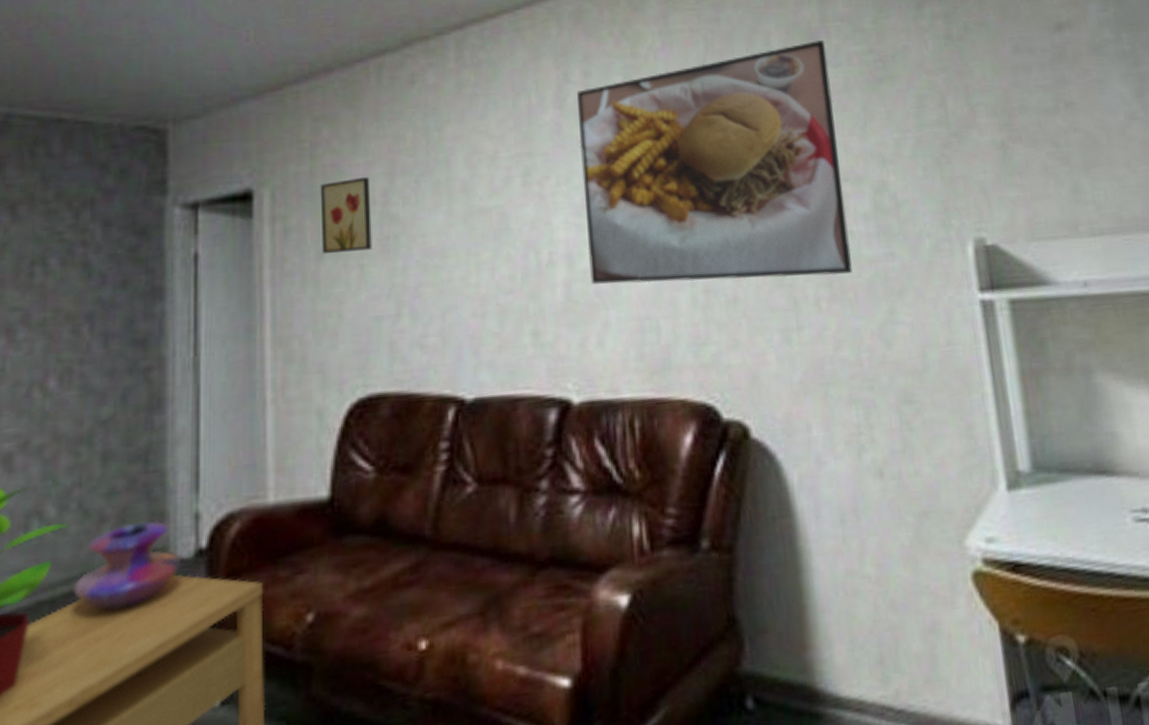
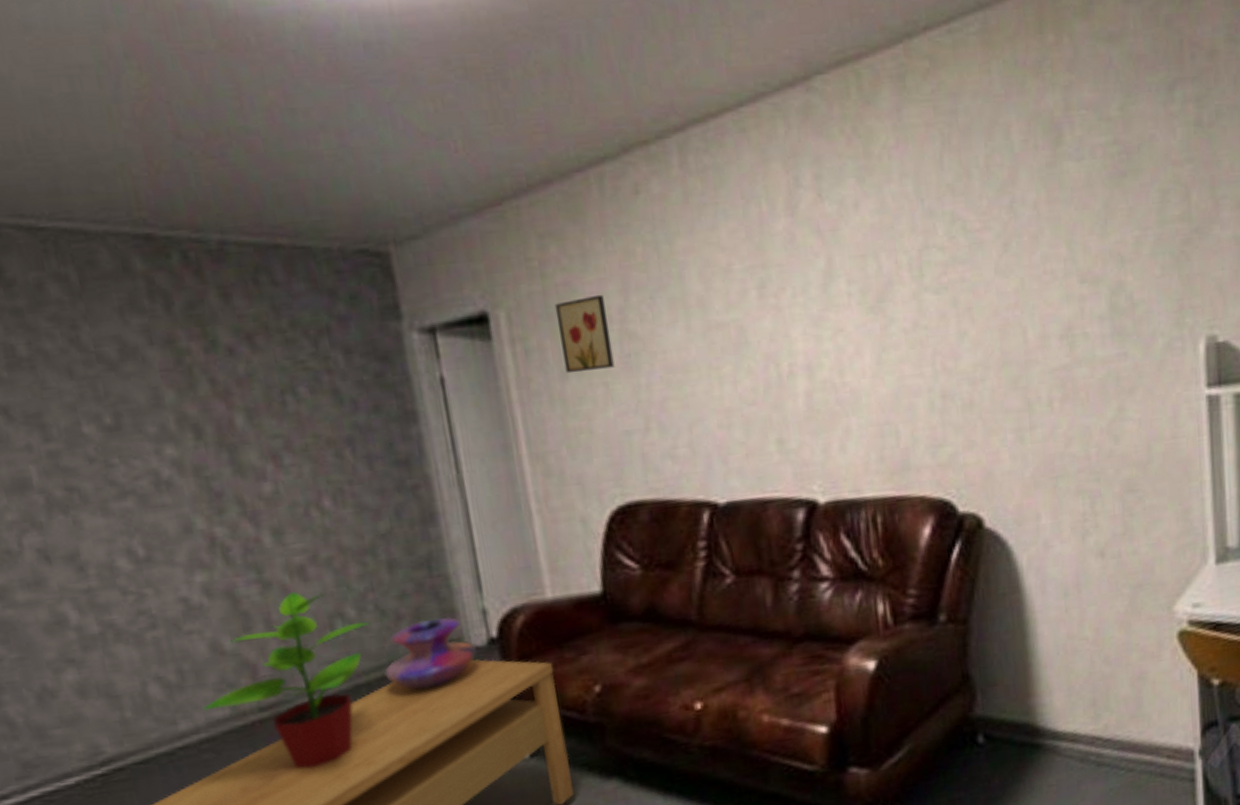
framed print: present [576,40,853,284] -> none [808,131,1086,393]

